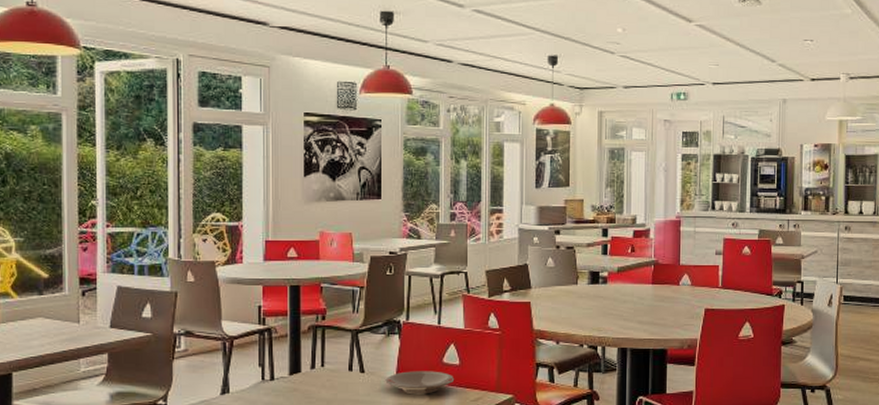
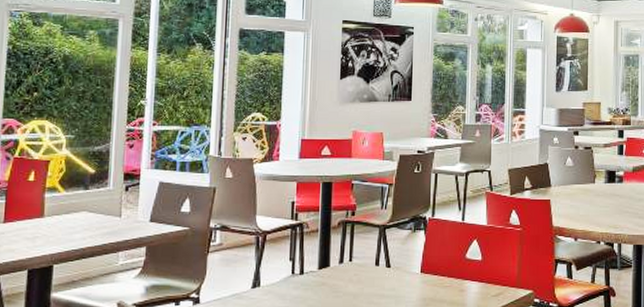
saucer: present [385,371,455,395] -> none [410,266,477,290]

